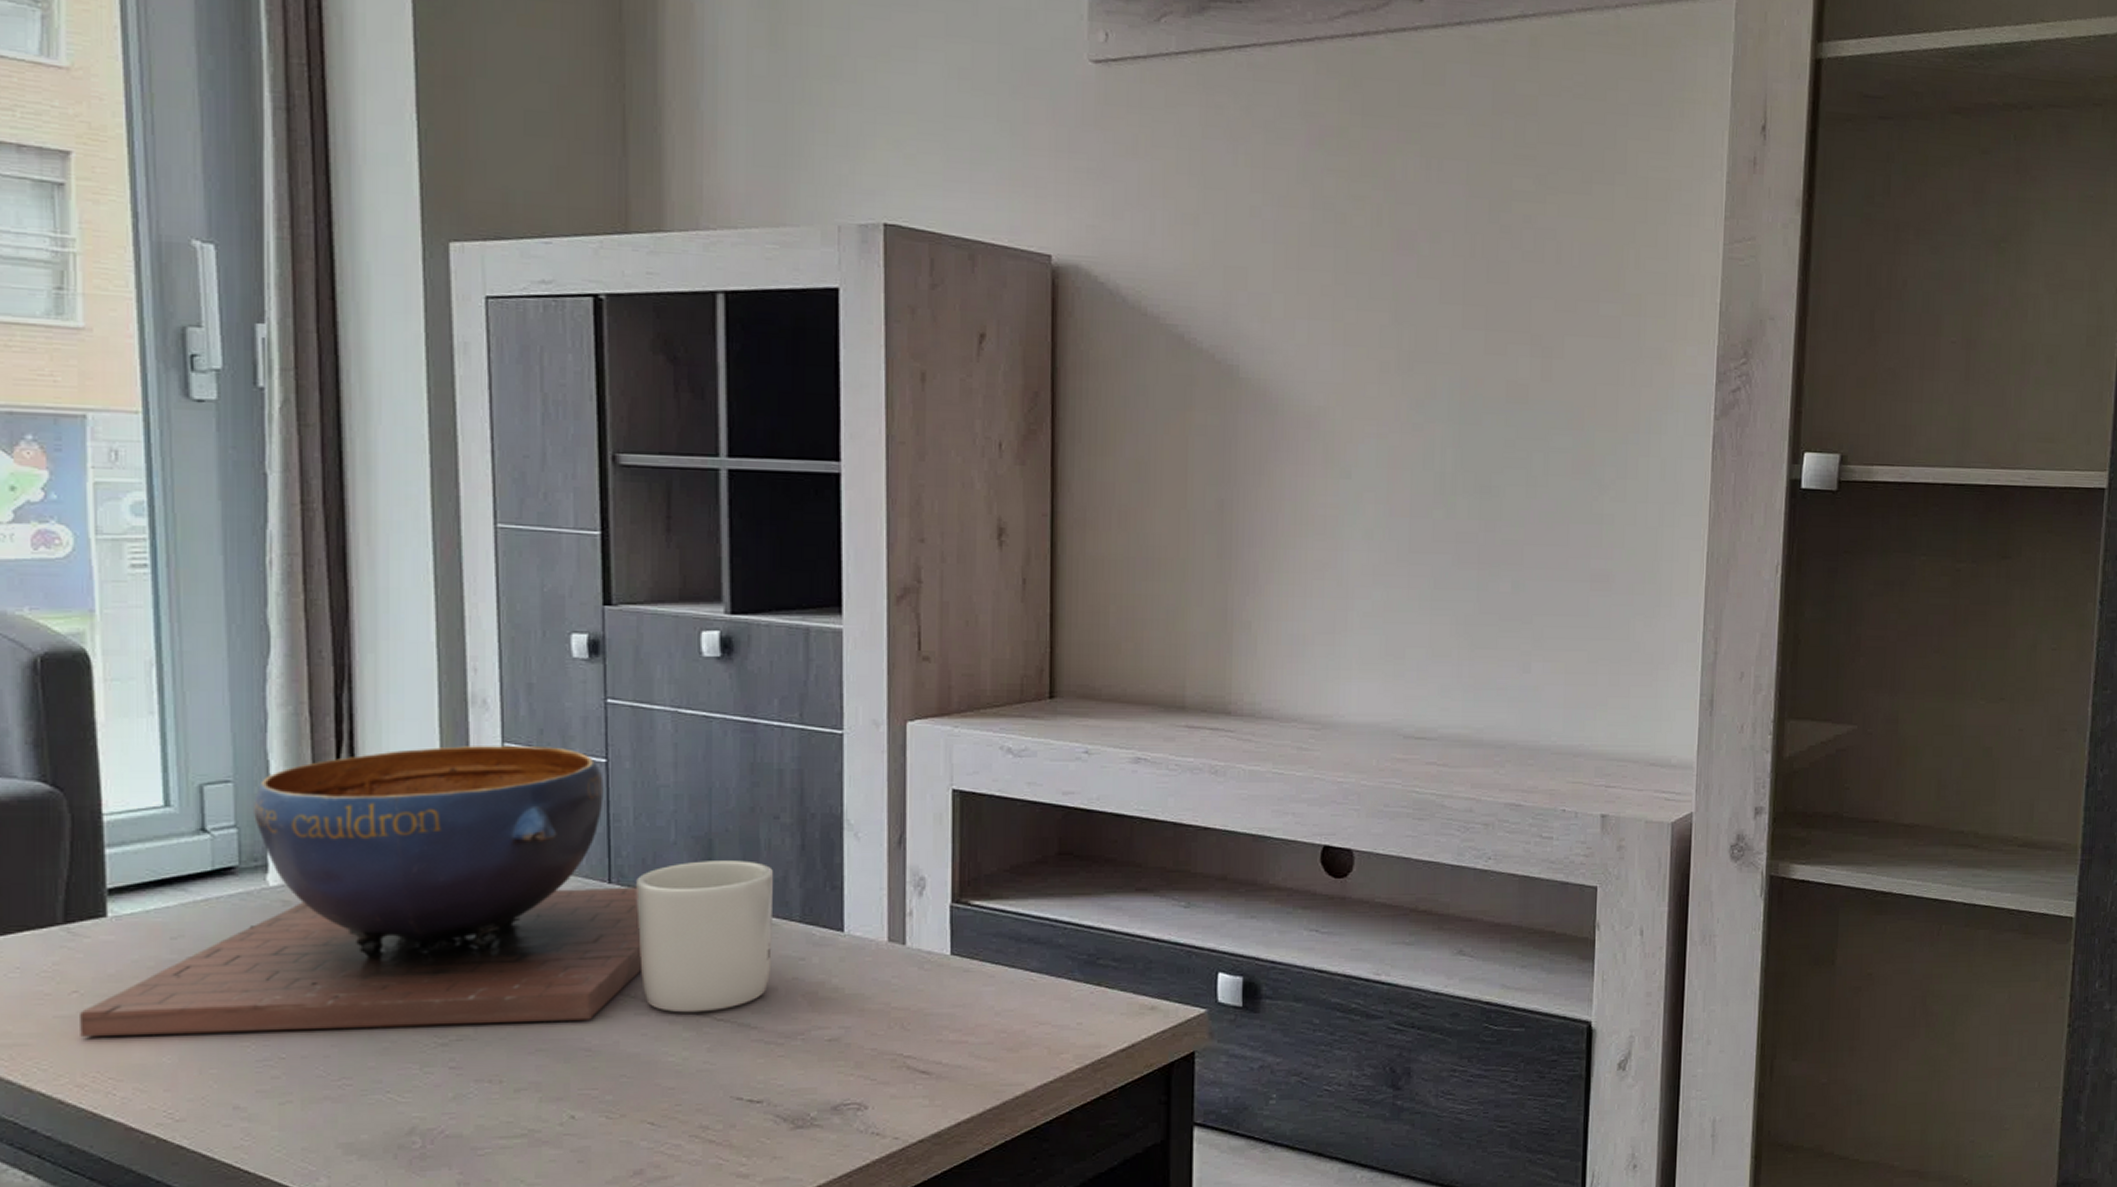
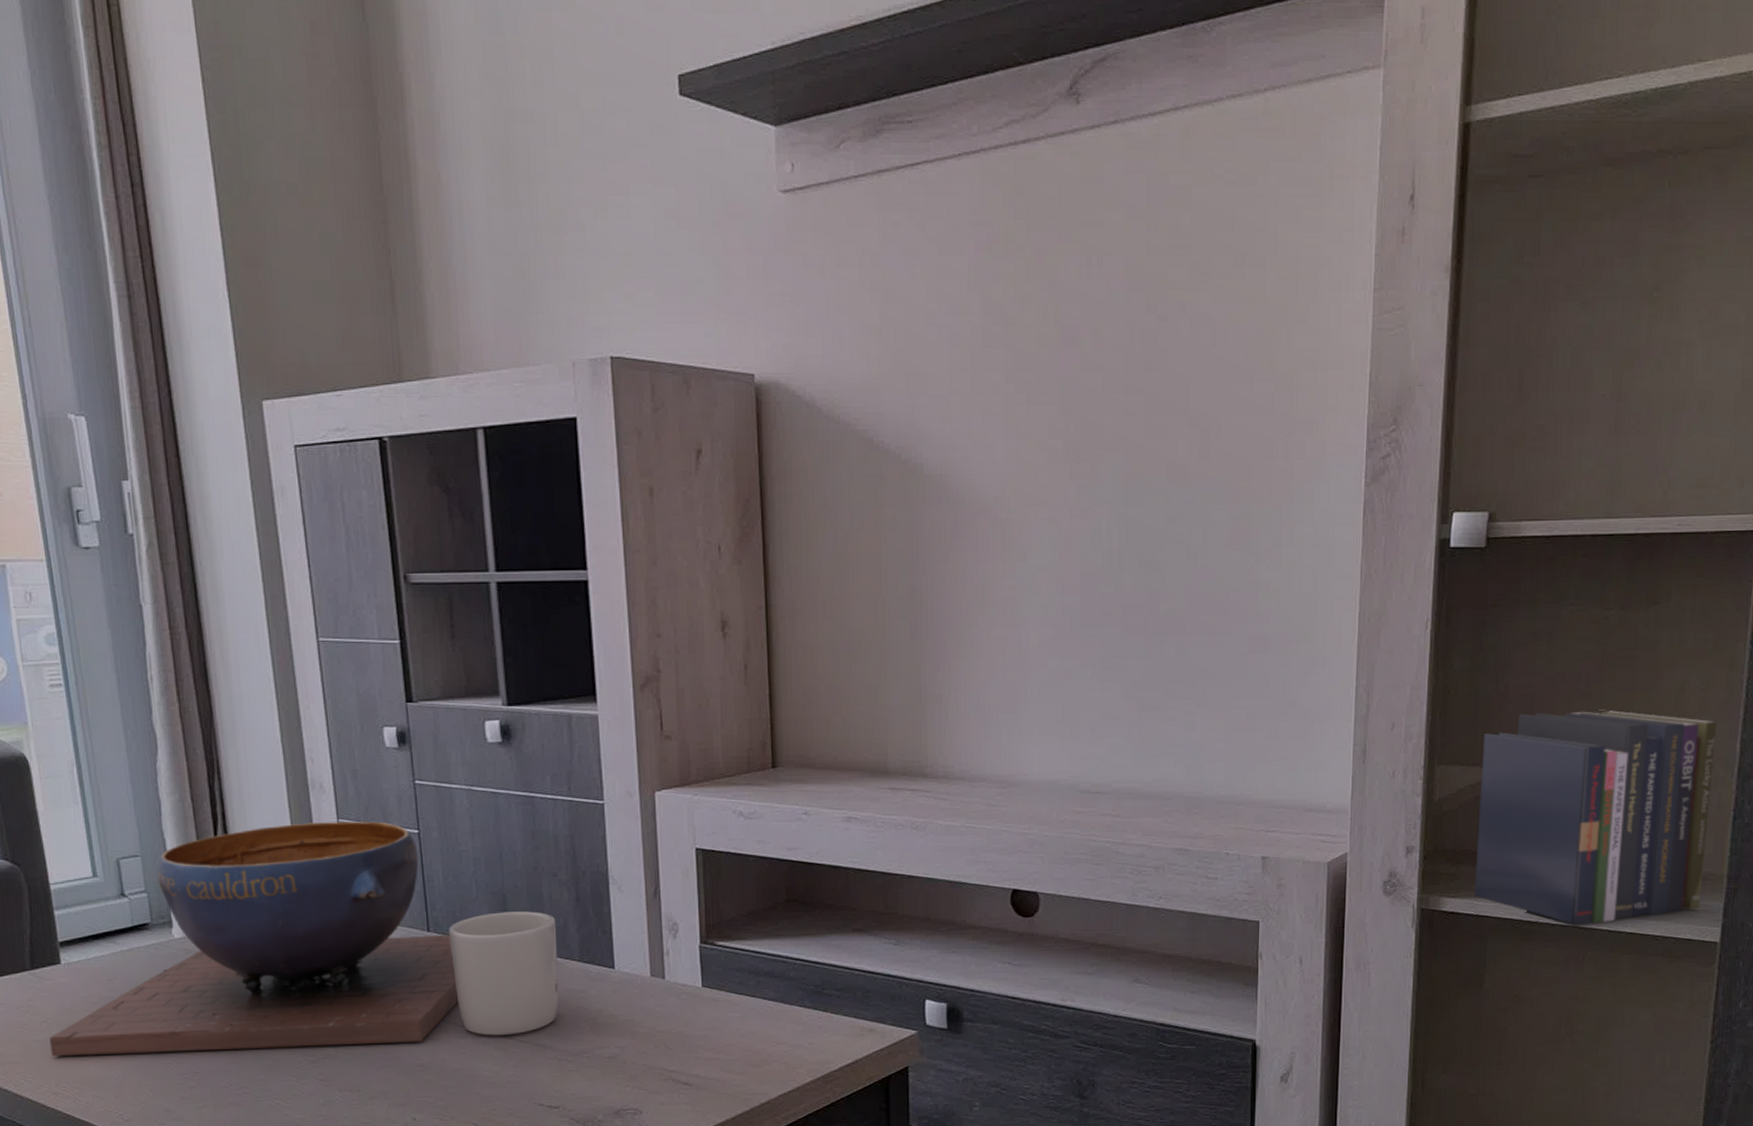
books: none [1826,666,2068,897] -> present [1474,709,1716,925]

